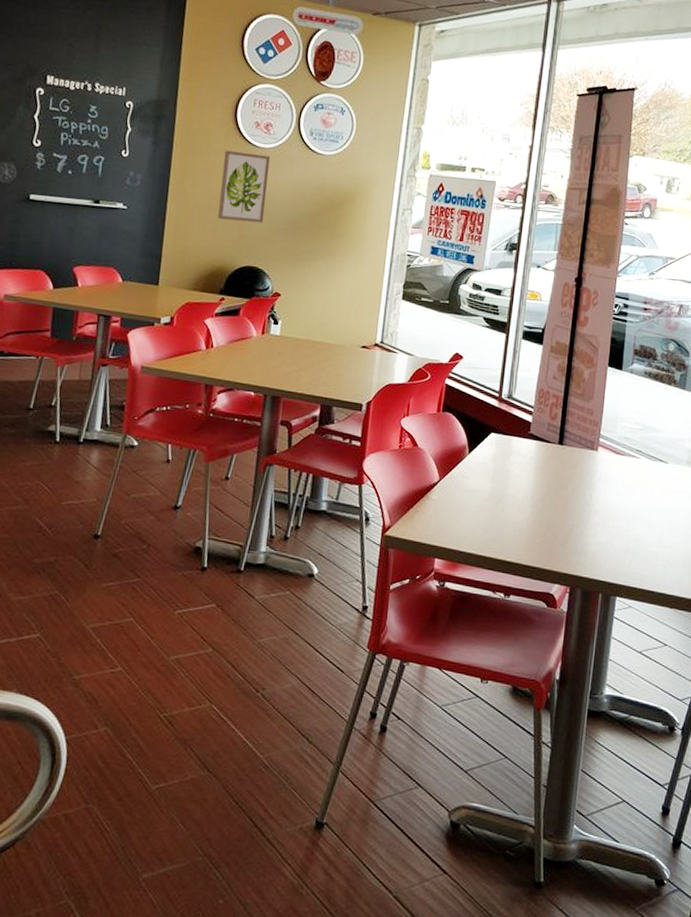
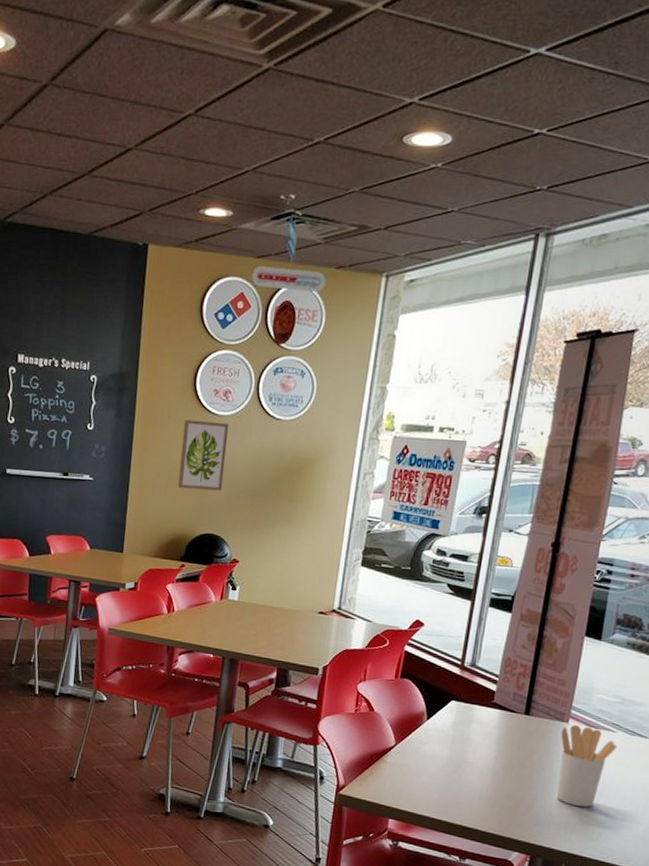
utensil holder: none [590,453,641,534] -> present [556,725,617,807]

